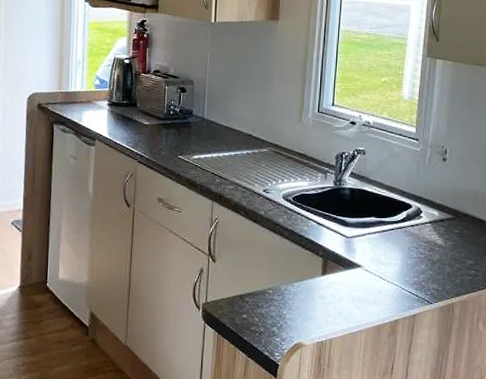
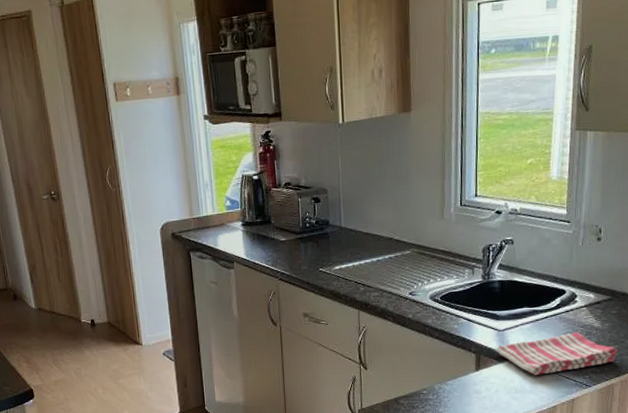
dish towel: none [343,247,459,286] -> present [496,332,617,375]

